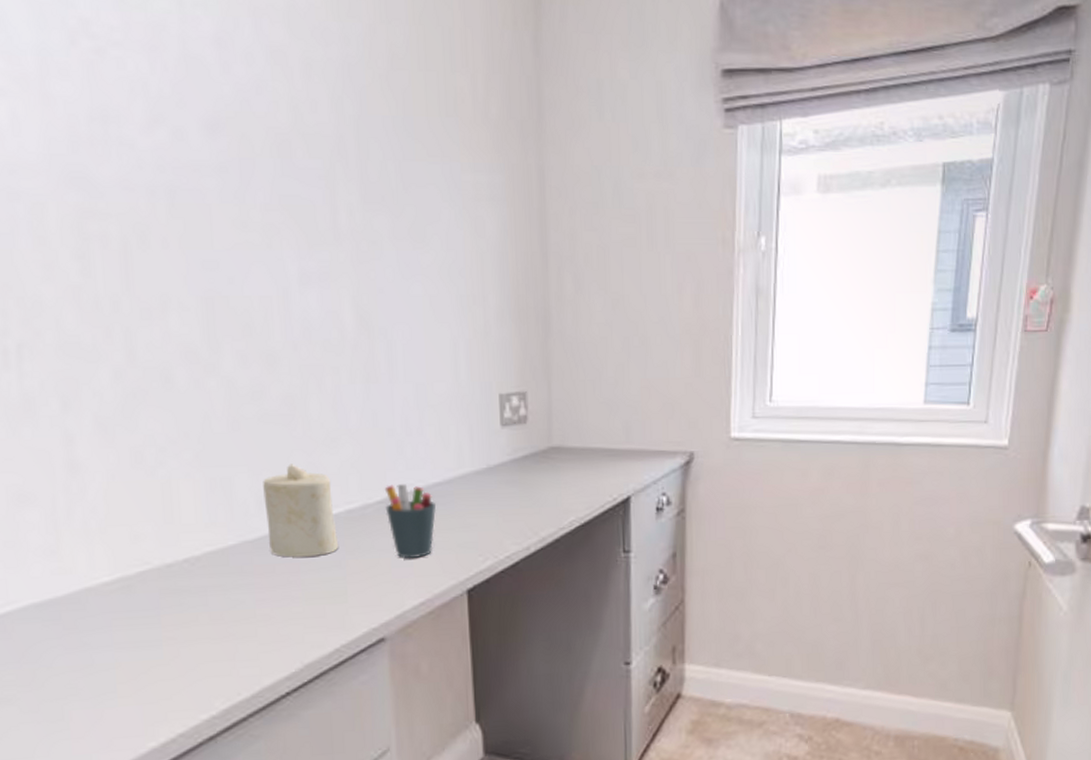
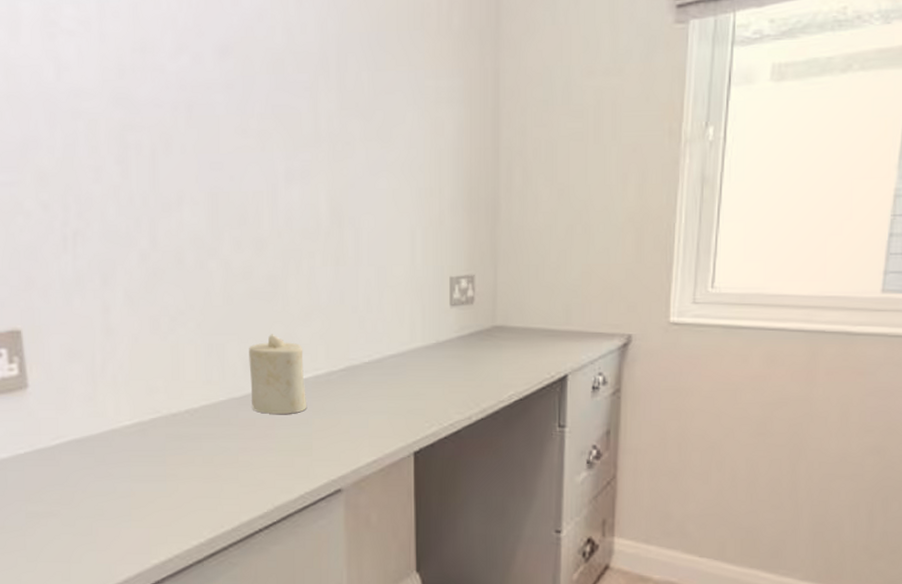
pen holder: present [384,484,436,559] -> none [347,355,390,421]

